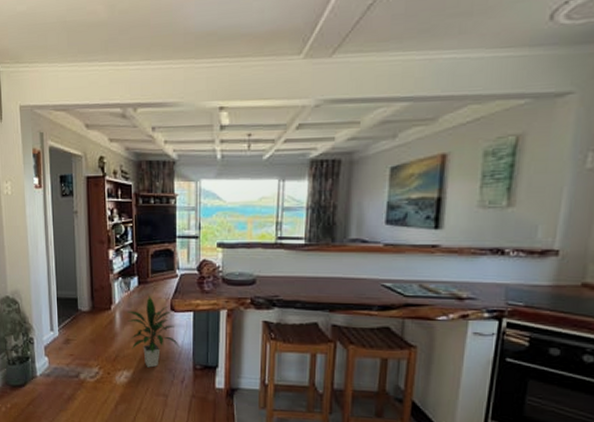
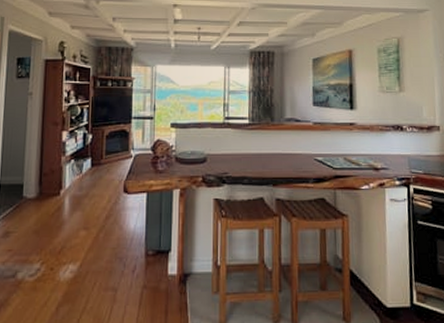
indoor plant: present [126,296,180,368] -> none [77,178,132,258]

